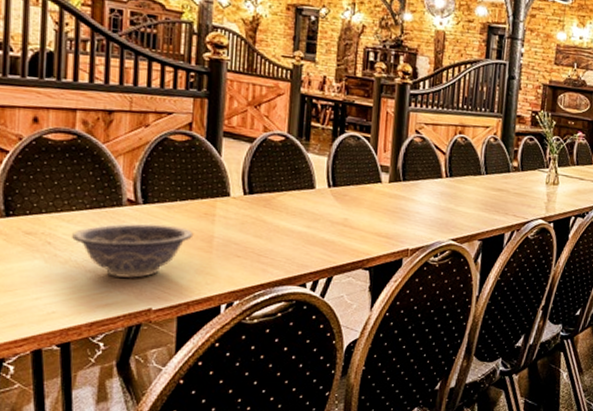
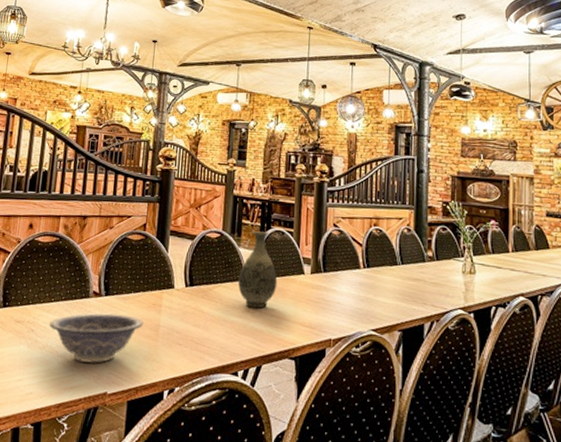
vase: none [307,135,352,218] -> present [238,231,278,309]

